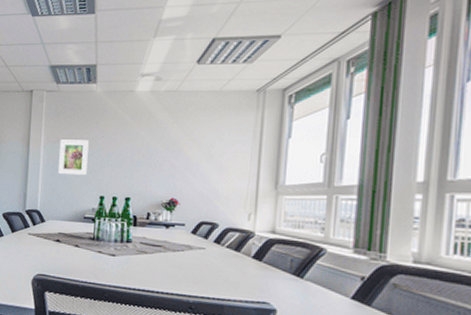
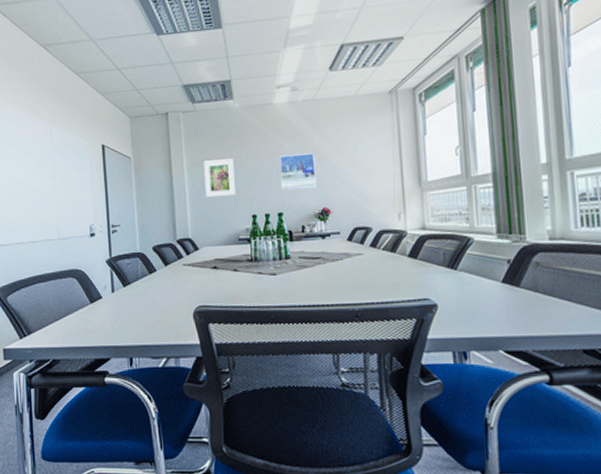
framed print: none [131,143,170,177] -> present [279,153,317,190]

